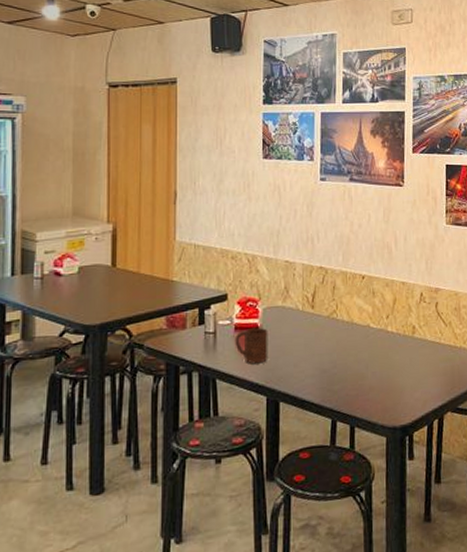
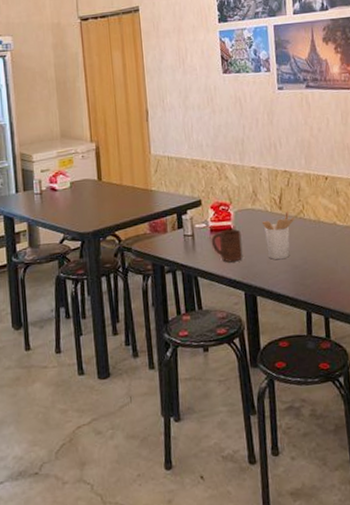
utensil holder: none [291,310,327,363] -> present [261,211,295,260]

